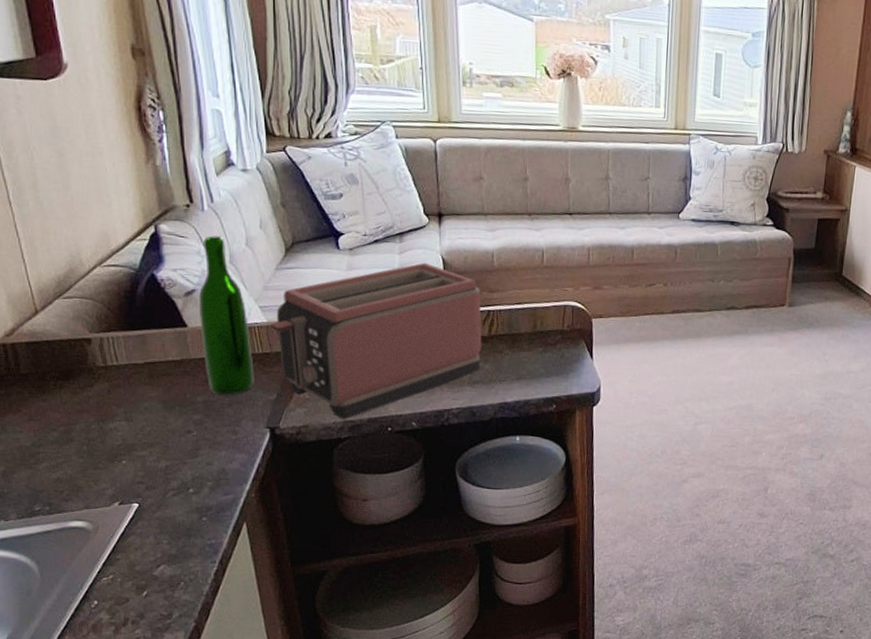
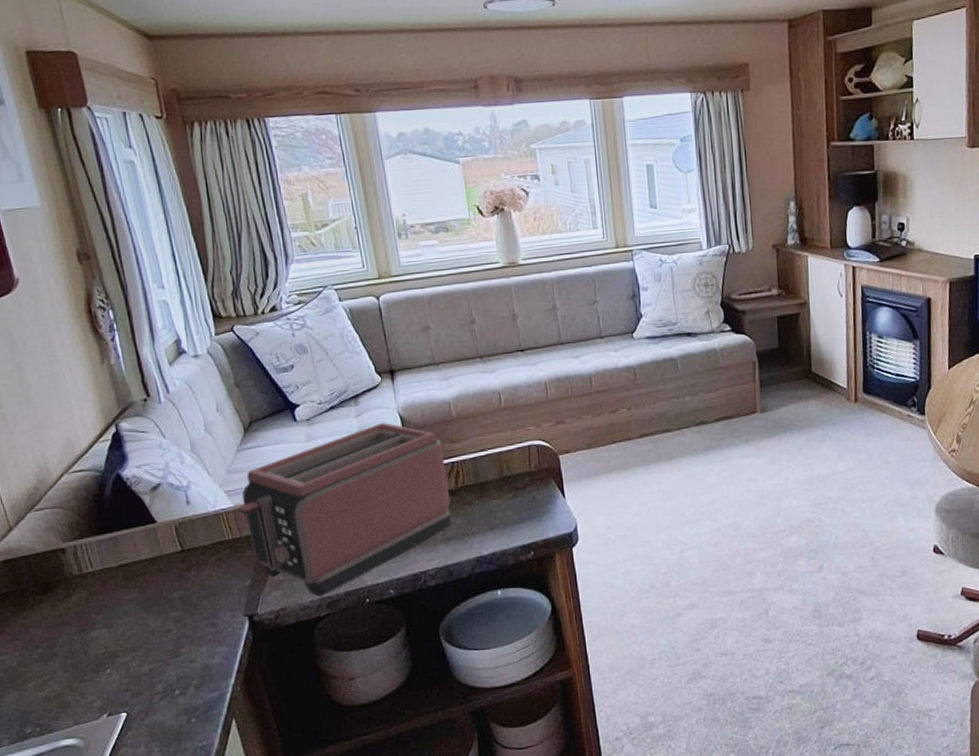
wine bottle: present [199,236,254,395] -> none [164,426,228,588]

